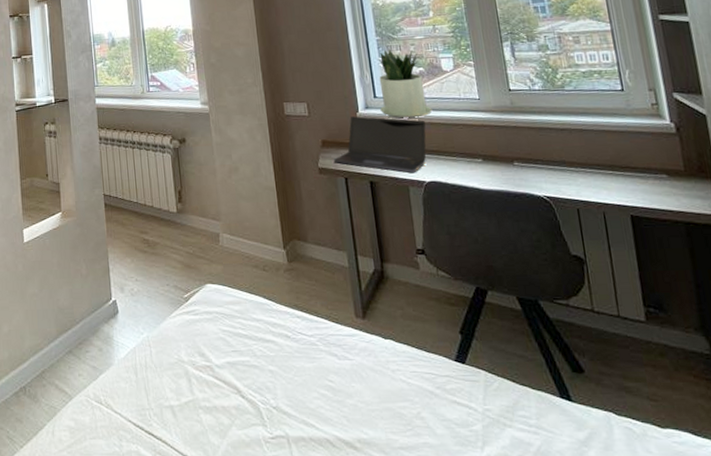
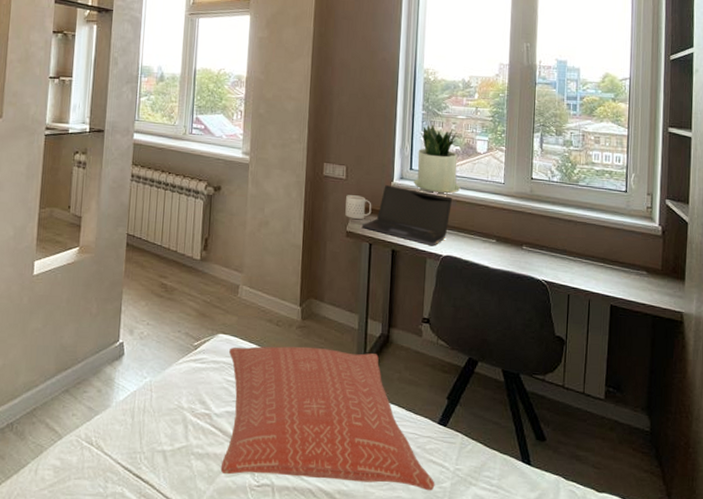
pillow: none [219,289,465,435] -> present [220,346,435,491]
mug: none [311,130,342,155] -> present [344,195,372,220]

